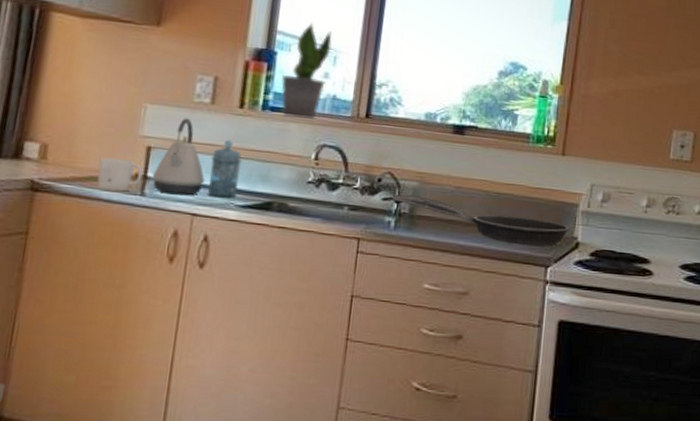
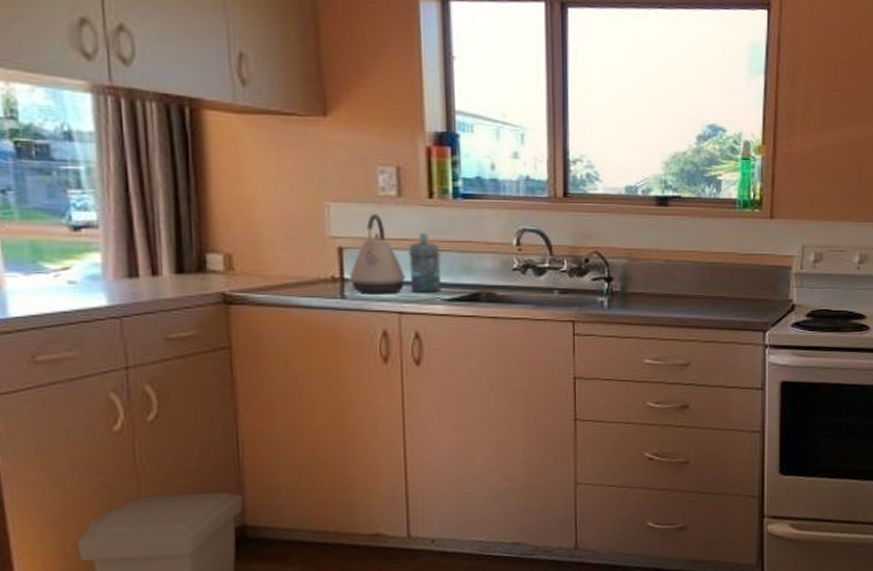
mug: present [97,157,144,192] -> none [290,262,340,296]
potted plant: present [281,22,332,119] -> none [467,98,516,204]
frying pan: present [392,194,571,246] -> none [602,273,785,313]

